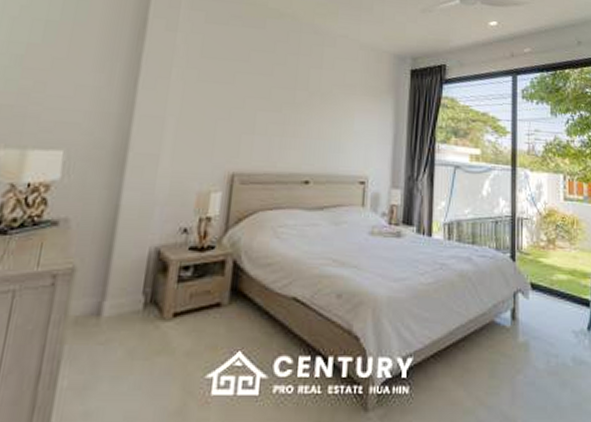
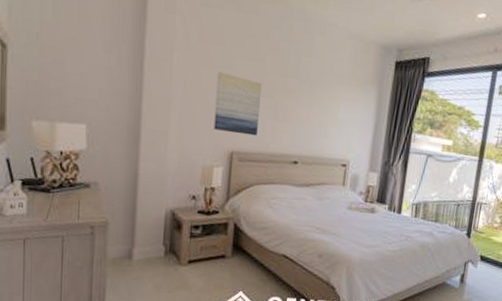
wall art: none [212,87,268,154] -> present [213,71,262,136]

